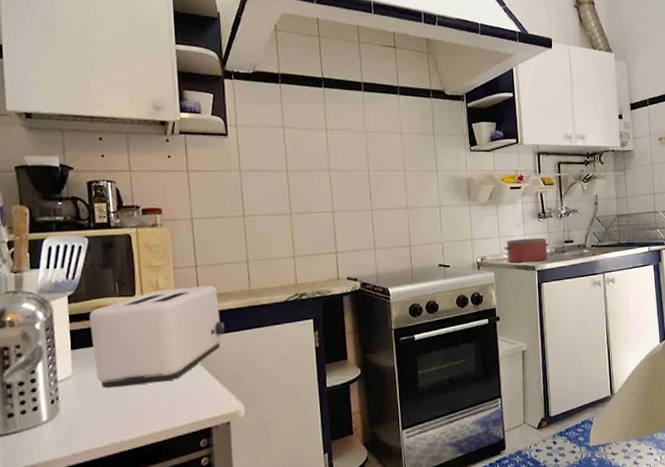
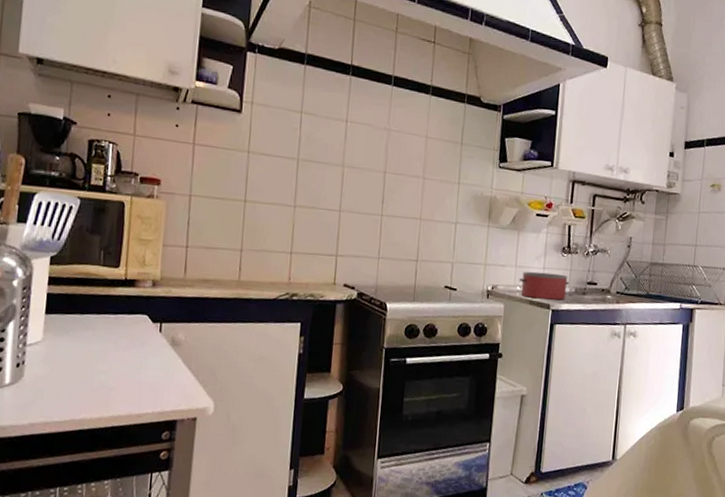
toaster: present [89,285,226,389] -> none [66,265,207,364]

